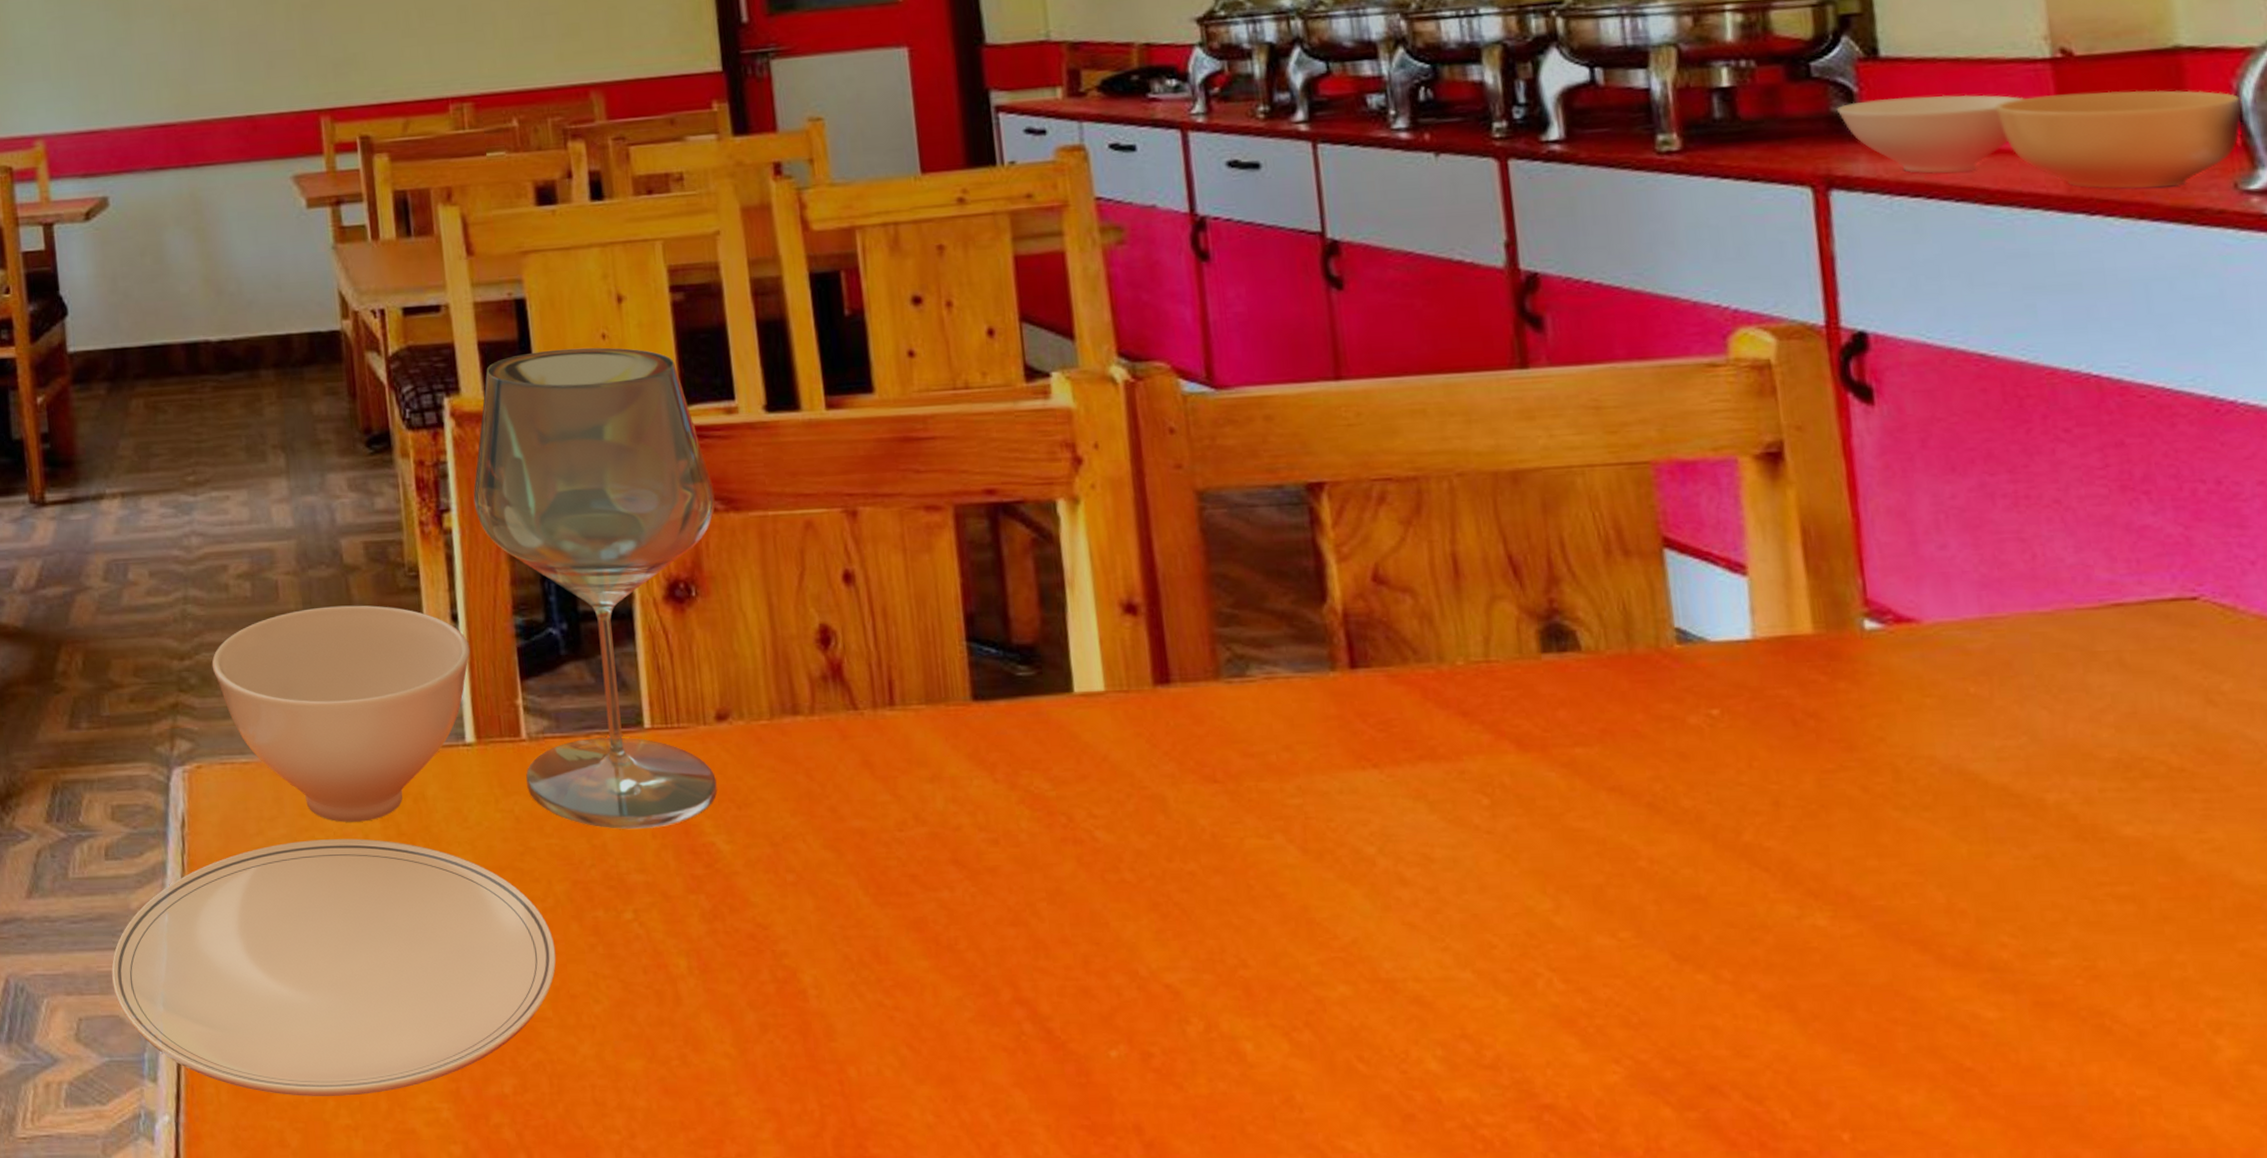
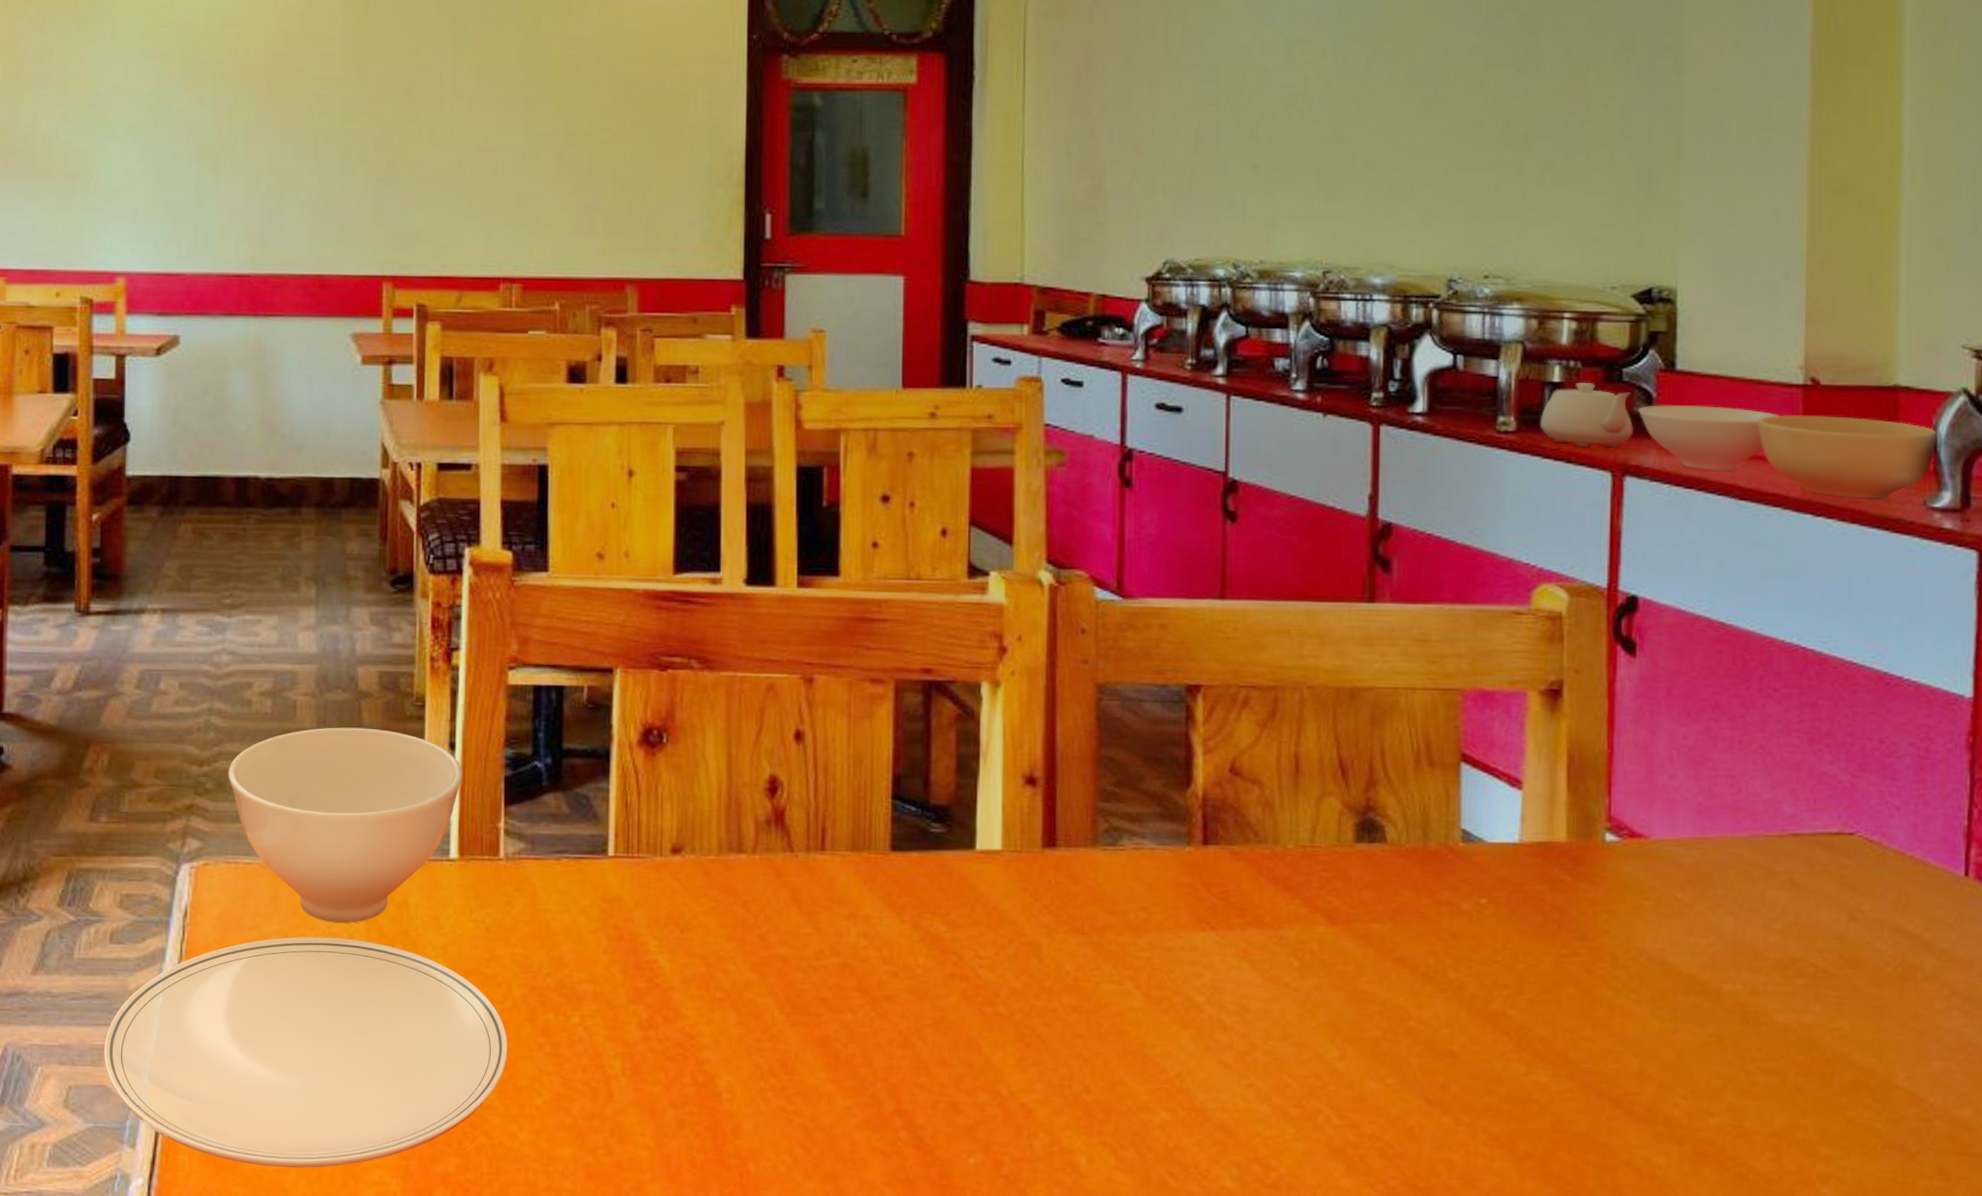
wine glass: present [473,347,717,830] -> none [481,513,693,945]
teapot: none [1711,83,1834,163] -> present [1540,382,1634,448]

